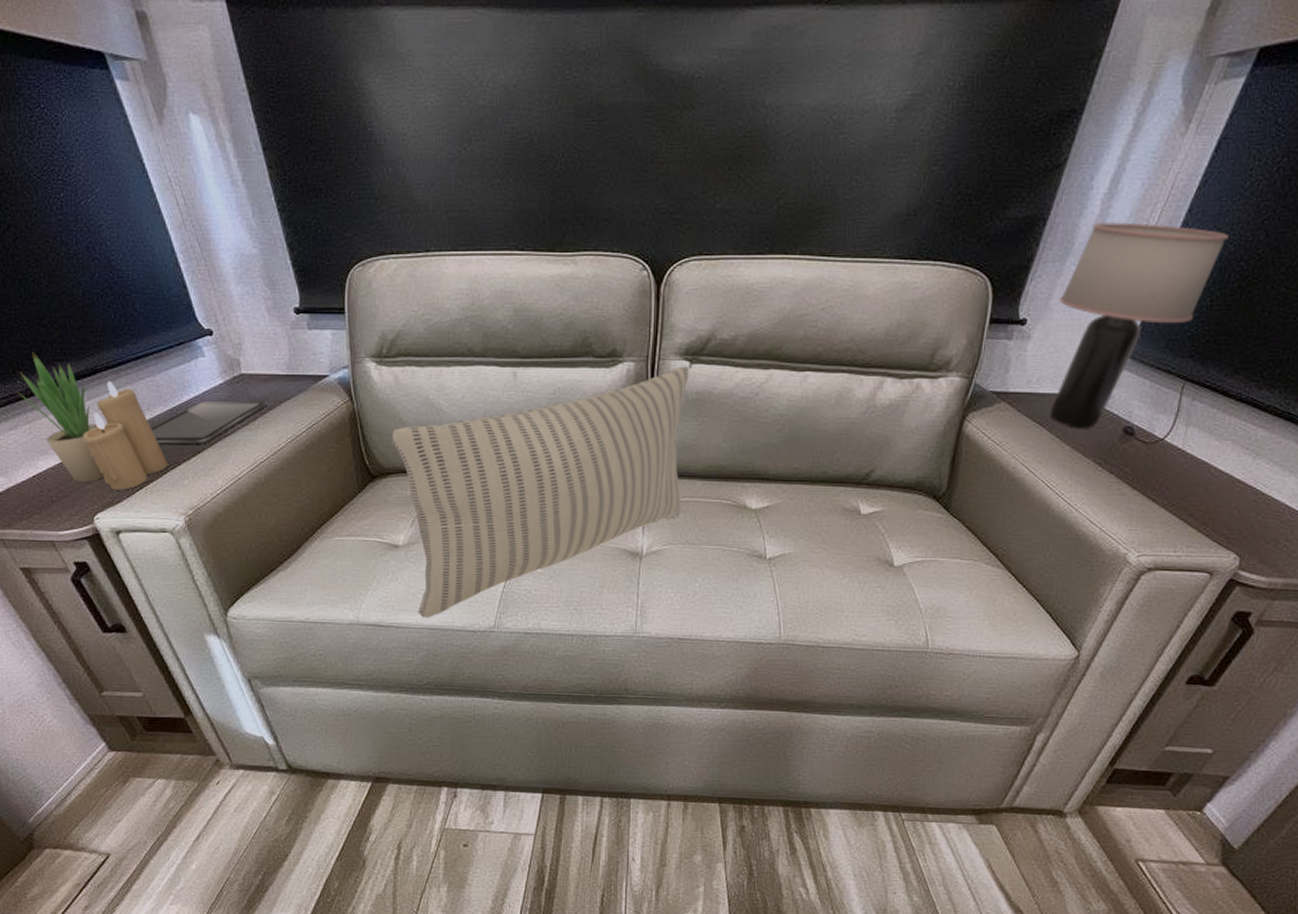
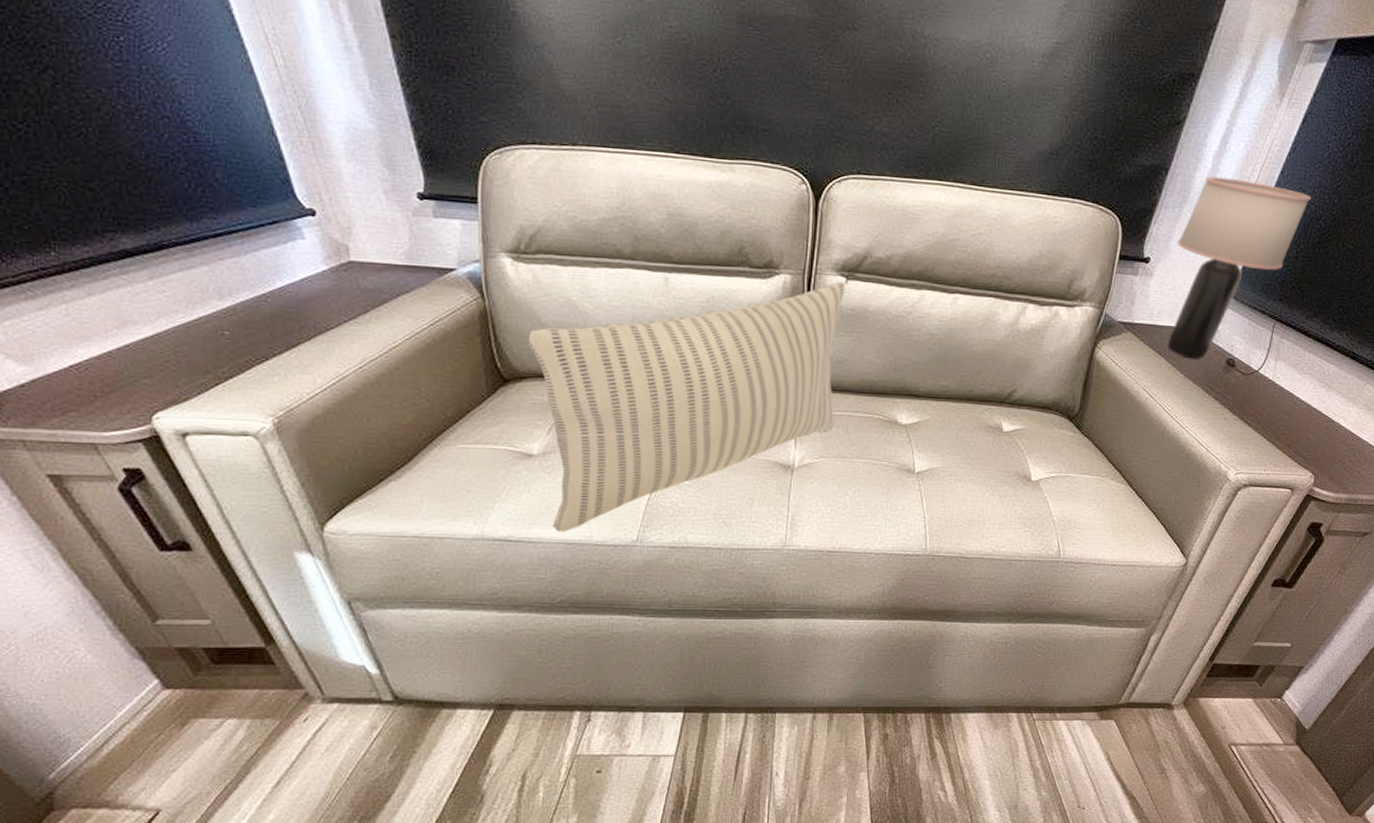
potted plant: present [16,352,104,483] -> none [49,219,168,376]
candle: present [83,381,168,490] -> none [140,259,254,386]
tablet: present [151,400,268,445] -> none [233,289,382,337]

